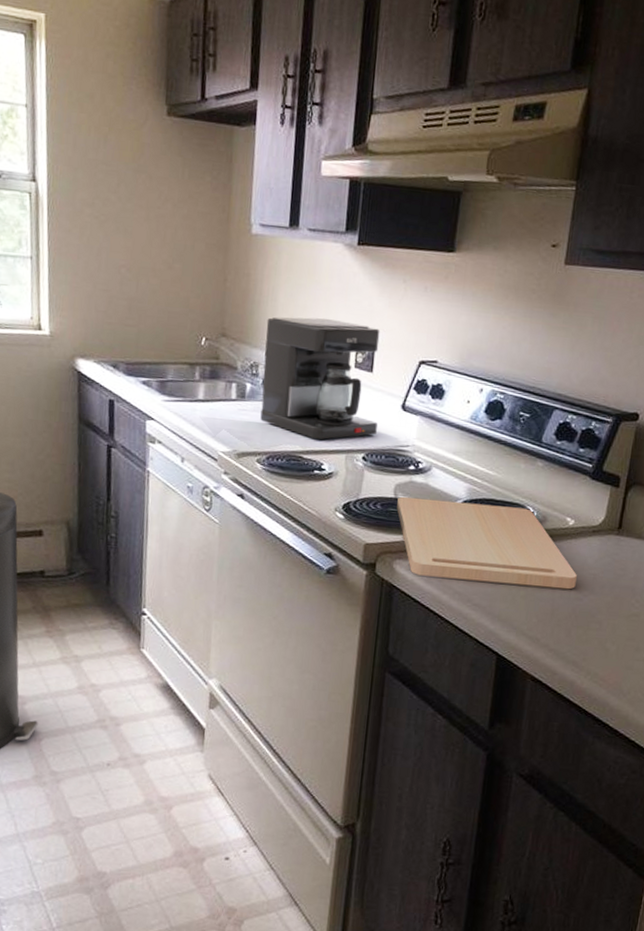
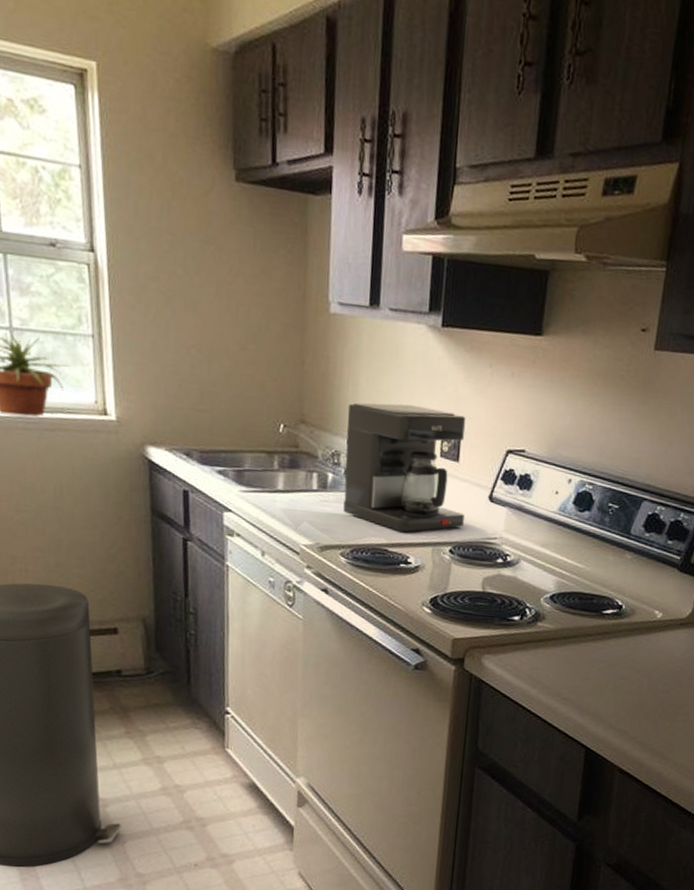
cutting board: present [397,496,577,590] -> none [485,590,665,683]

